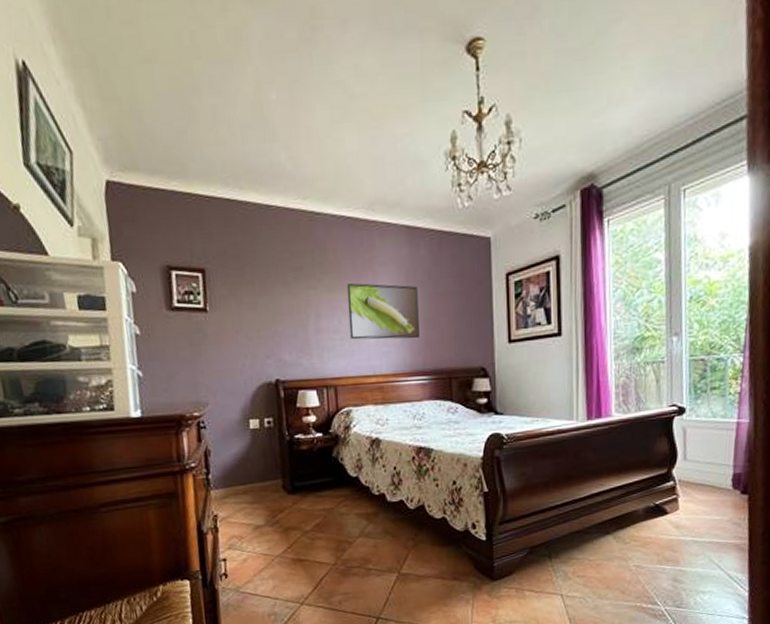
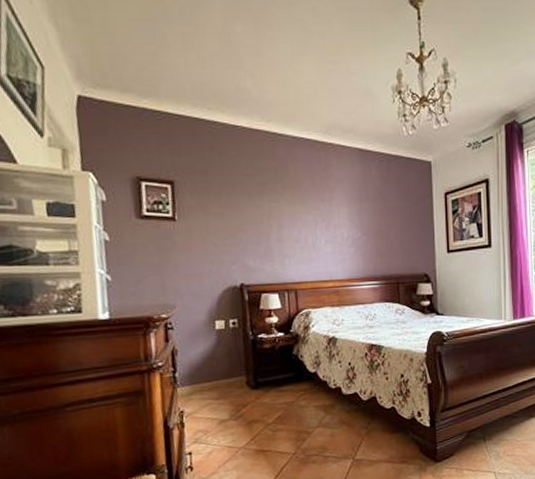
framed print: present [346,283,419,340] -> none [306,198,371,248]

